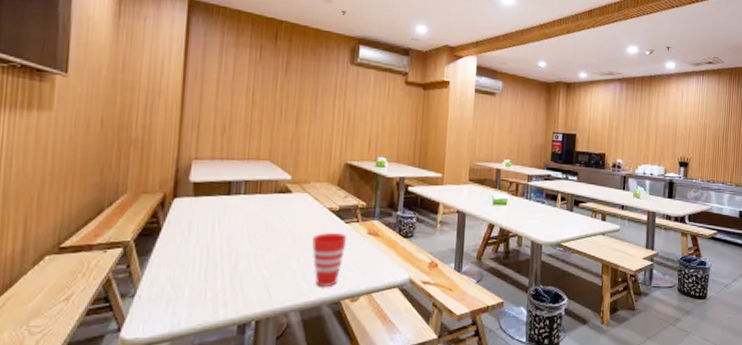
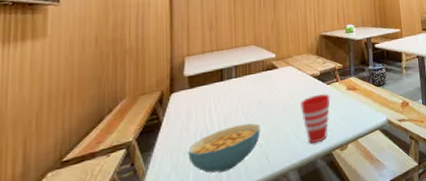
cereal bowl: none [185,248,265,295] -> present [188,123,261,174]

